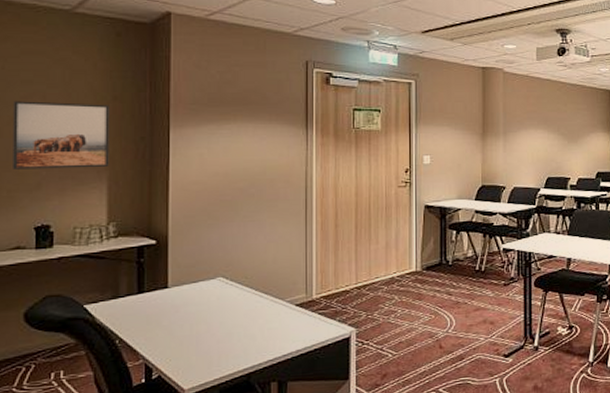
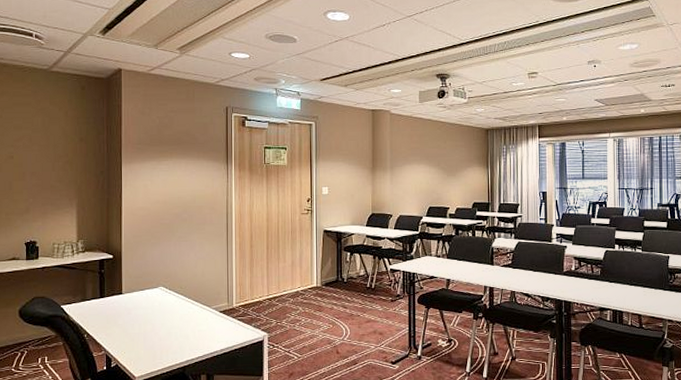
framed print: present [13,101,110,170] -> none [9,143,78,197]

